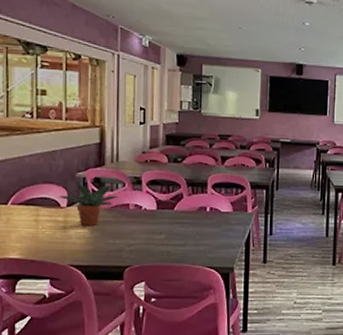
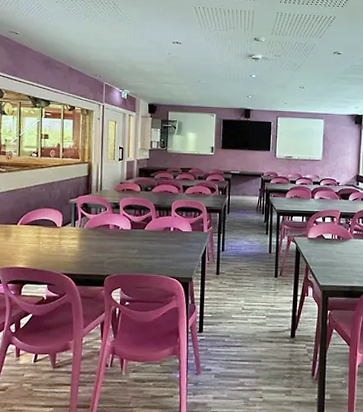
potted plant: present [58,180,119,227] -> none [55,206,102,243]

